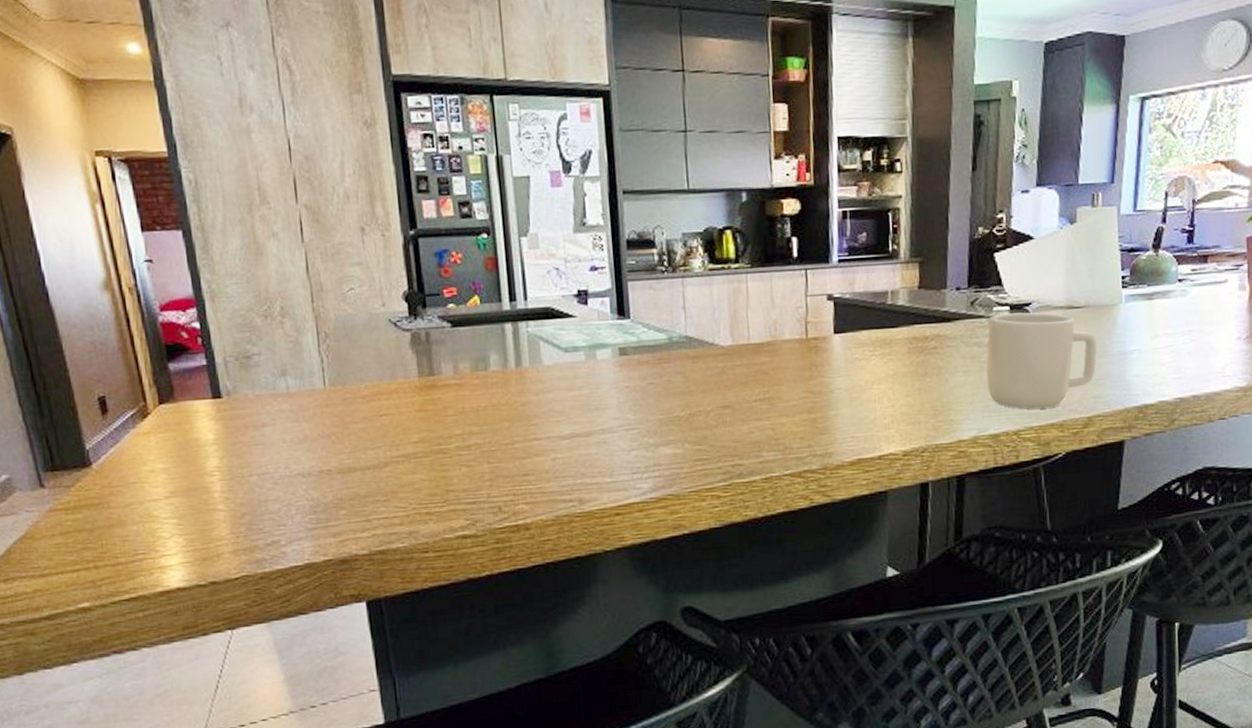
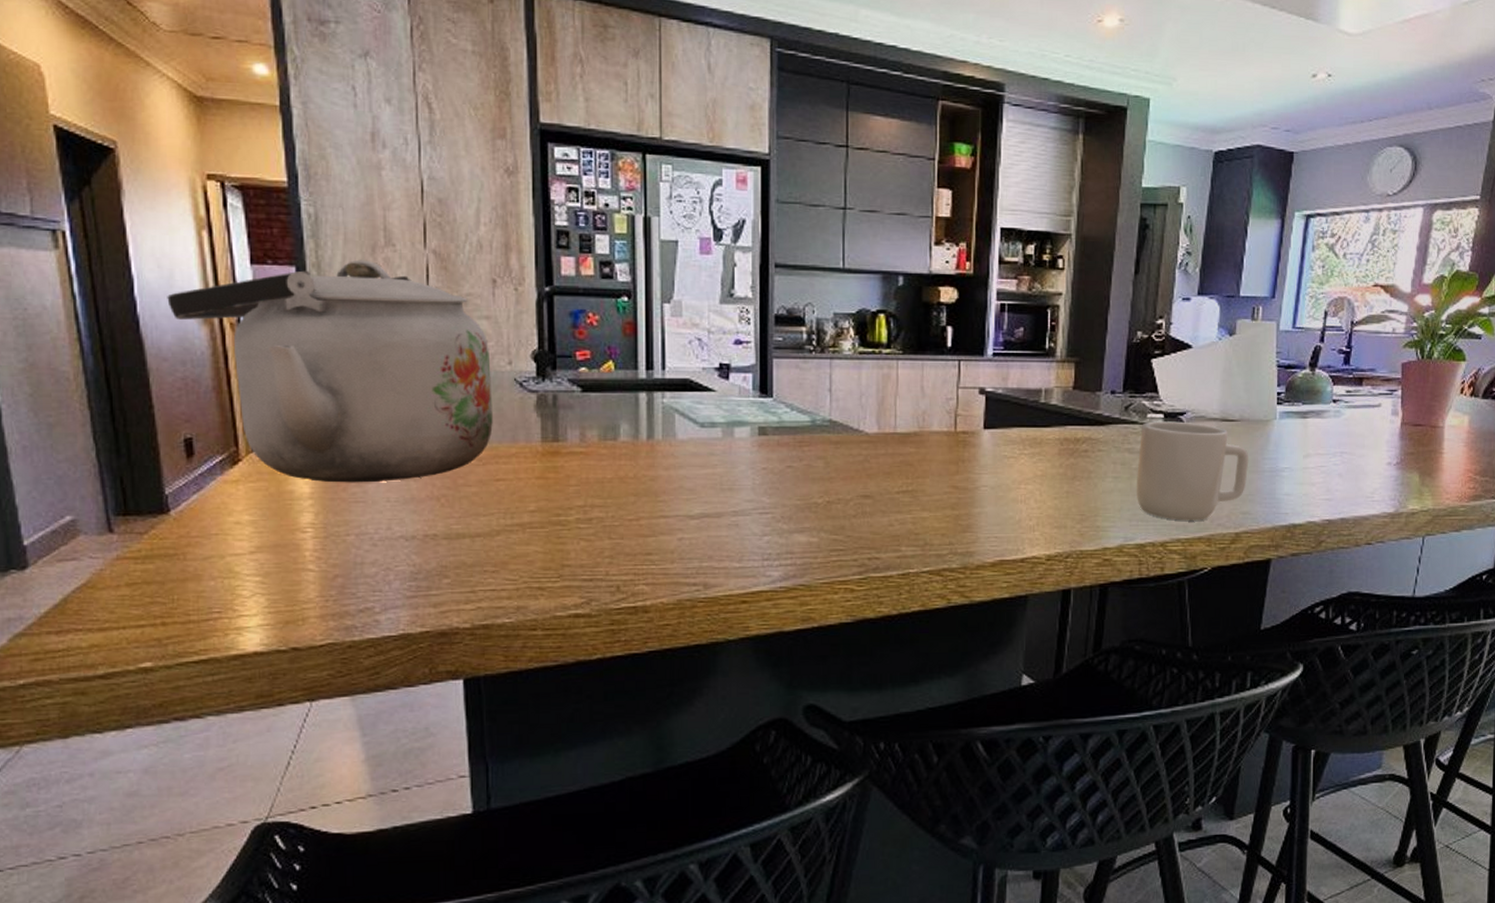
kettle: none [70,219,373,429] -> present [167,259,493,483]

